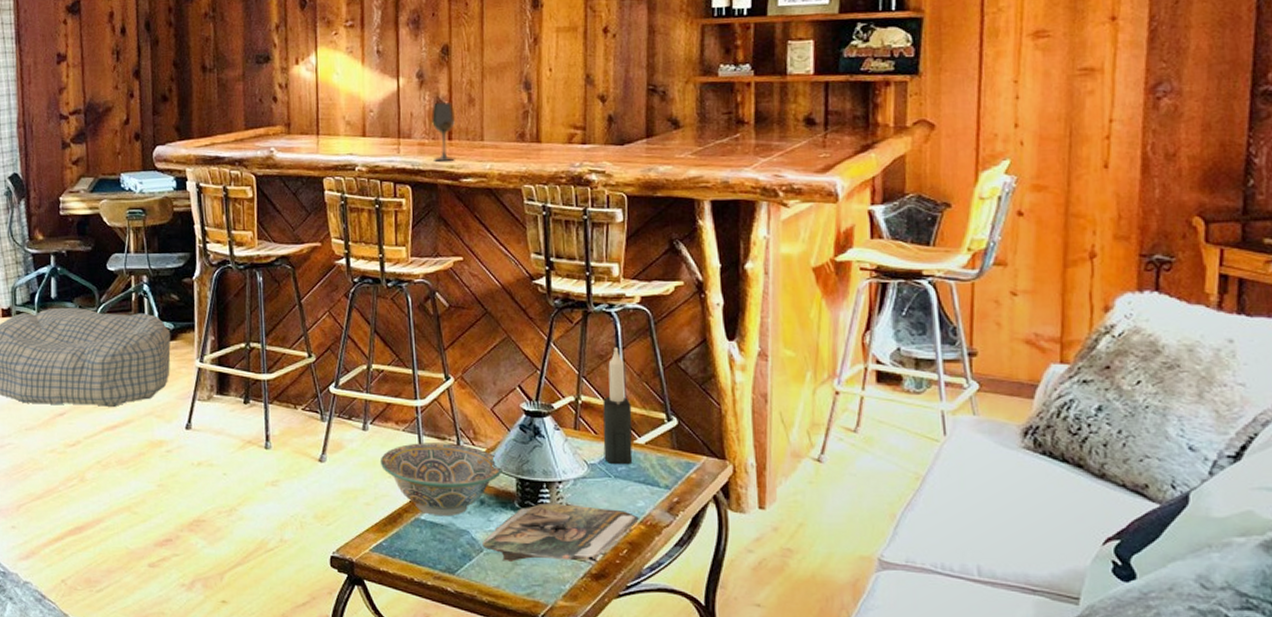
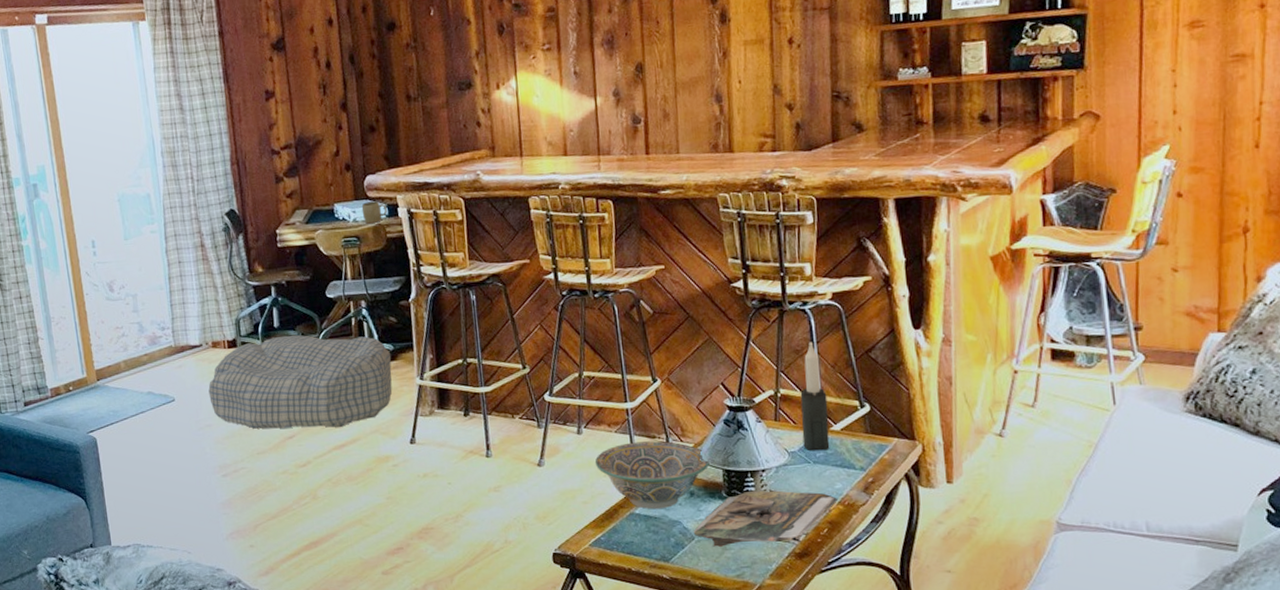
mug: none [149,173,175,196] -> present [361,201,387,224]
wine glass: present [430,102,455,161] -> none [628,118,653,176]

